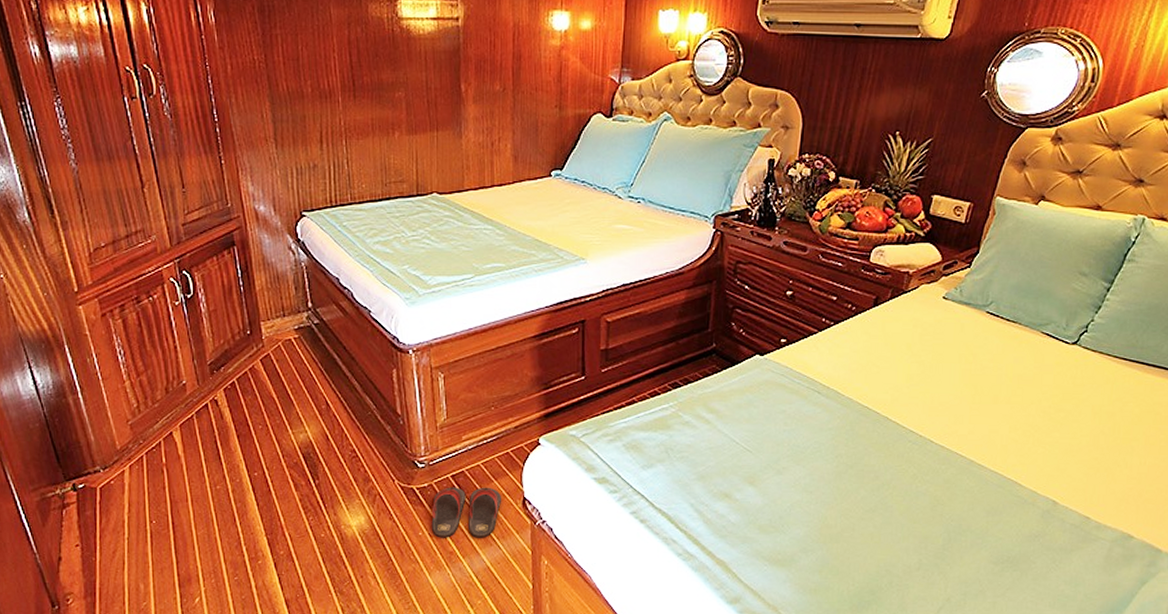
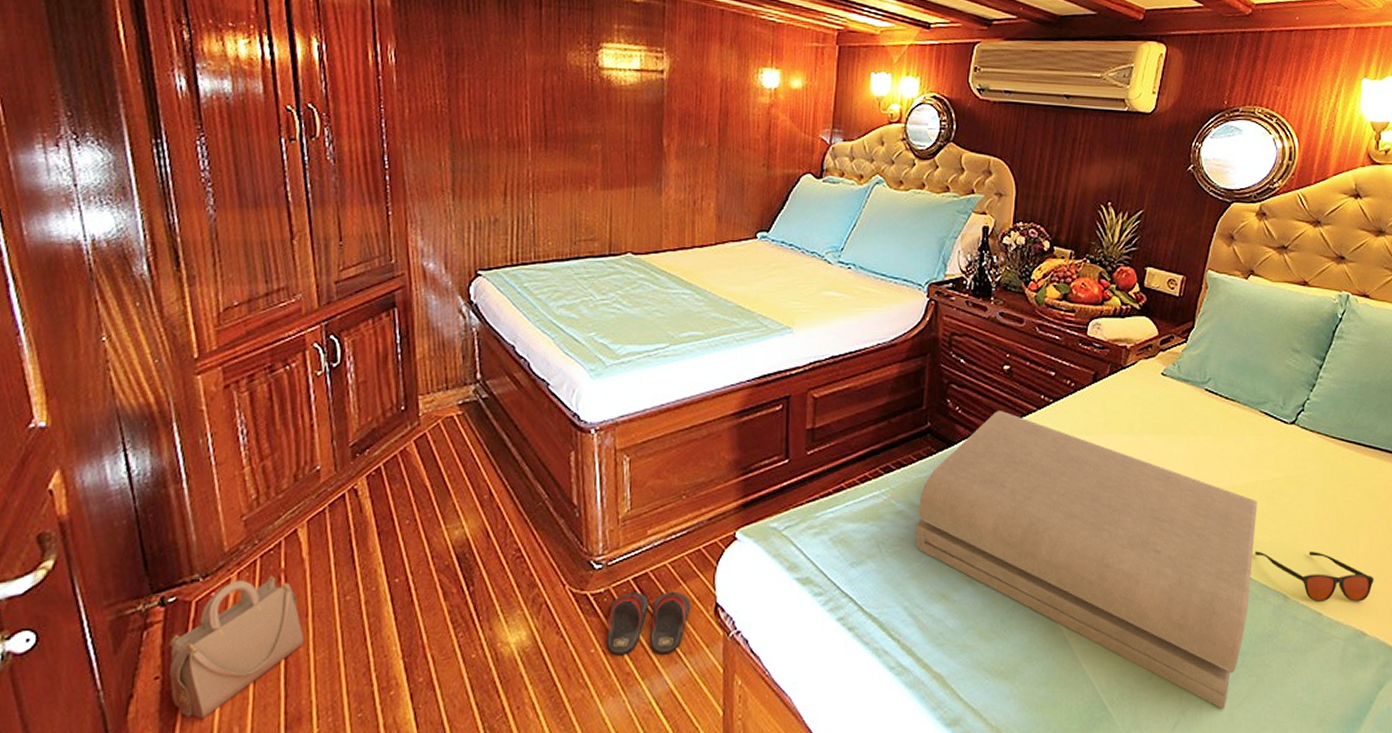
handbag: none [83,468,187,578] -> present [168,575,305,719]
towel: none [701,333,1033,598] -> present [915,411,1257,710]
sunglasses: none [1027,461,1146,508] -> present [1255,551,1374,603]

